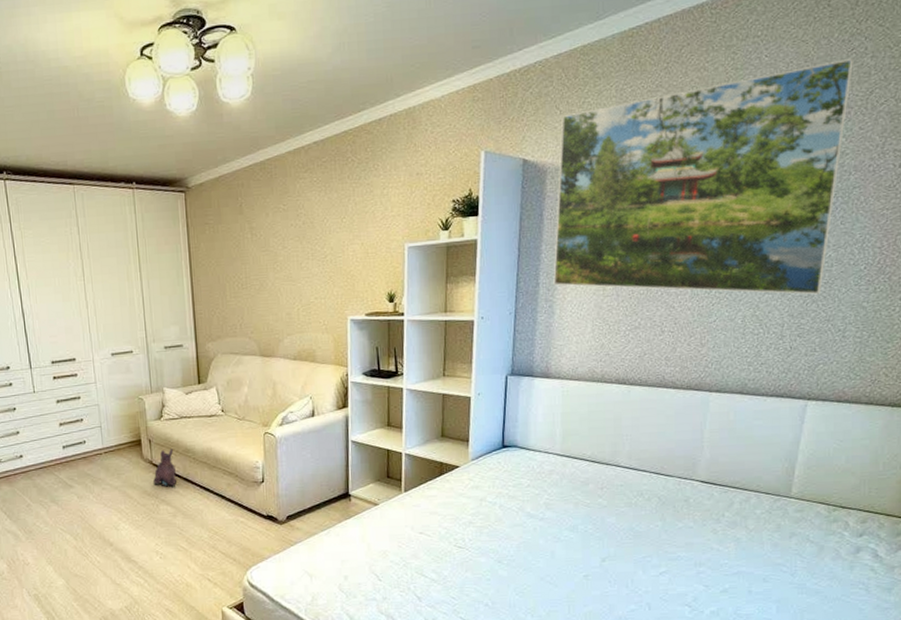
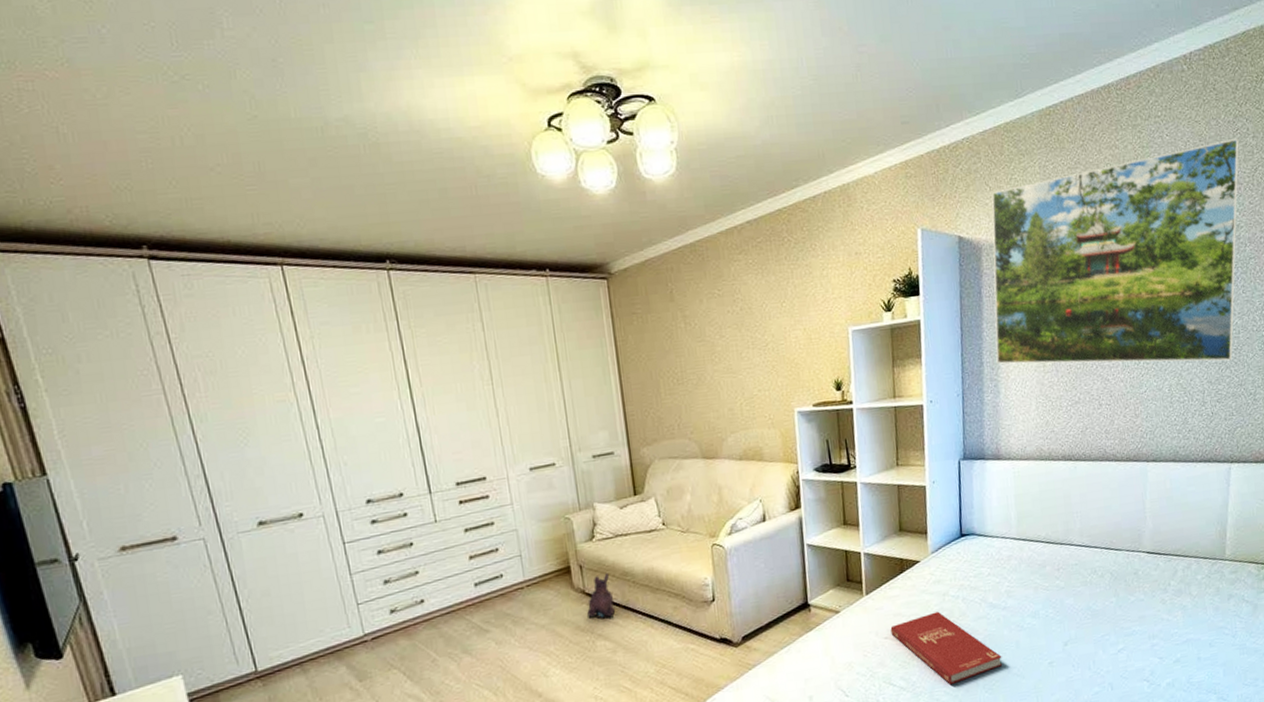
book: none [426,515,536,584] -> present [890,611,1003,685]

